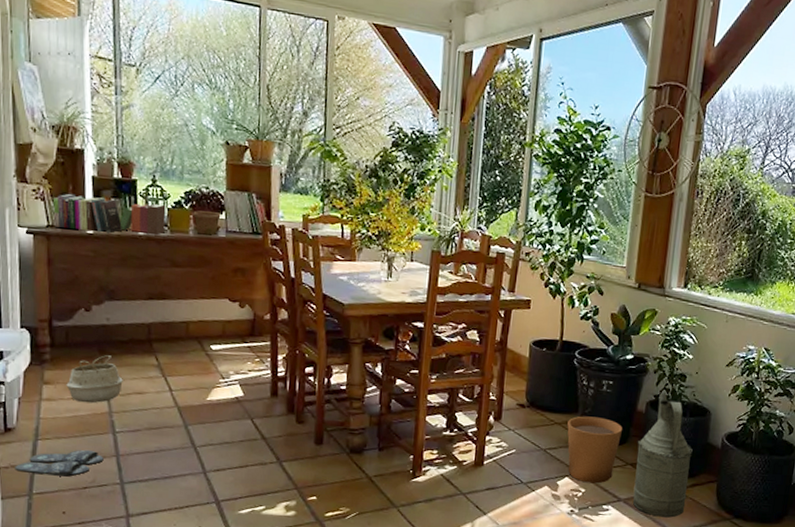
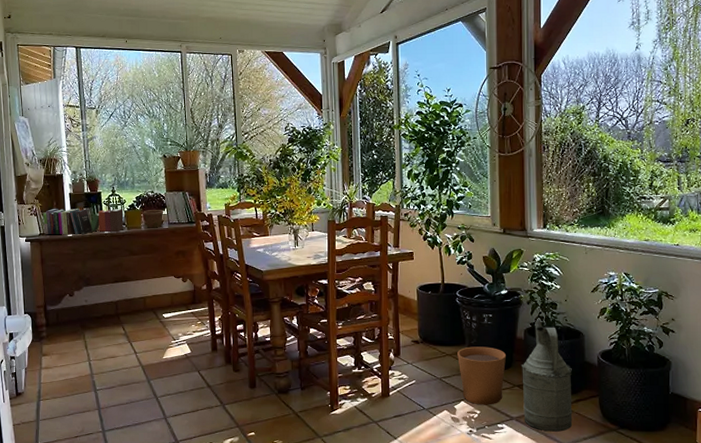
slippers: present [15,449,104,477] -> none [25,405,89,429]
woven basket: present [66,355,123,404] -> none [59,329,100,368]

